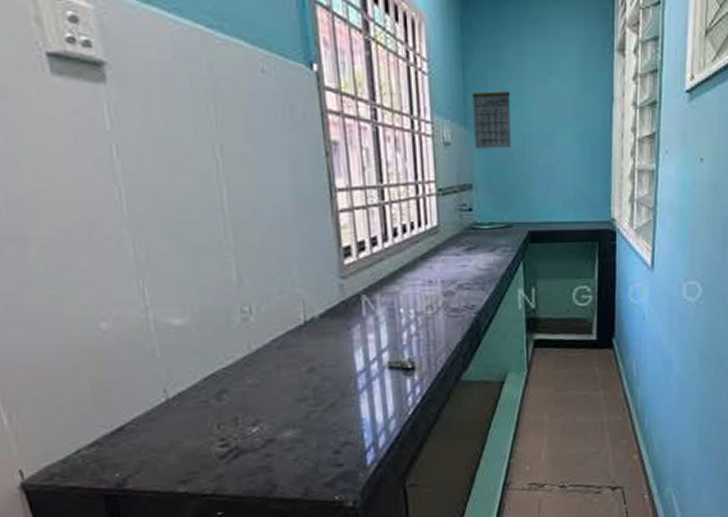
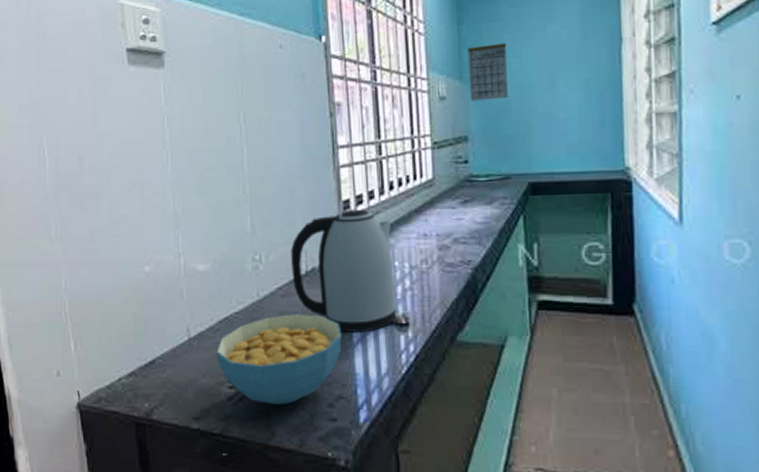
cereal bowl: none [202,365,347,458] -> present [216,314,342,405]
kettle: none [286,256,403,380] -> present [291,209,397,332]

